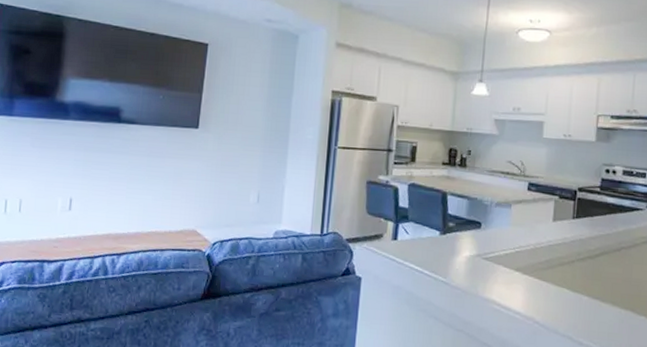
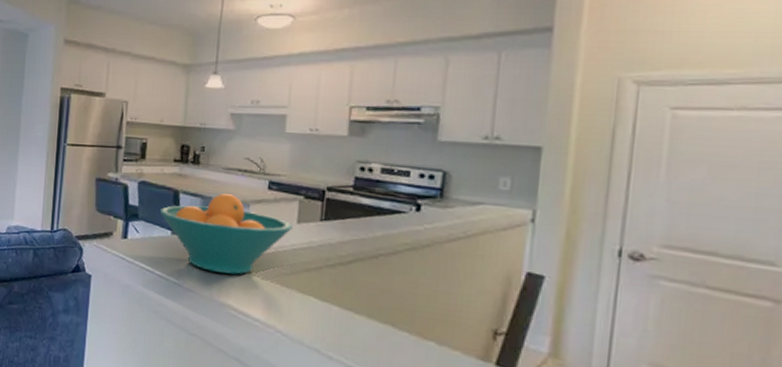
fruit bowl: none [428,195,549,271] -> present [159,193,293,275]

